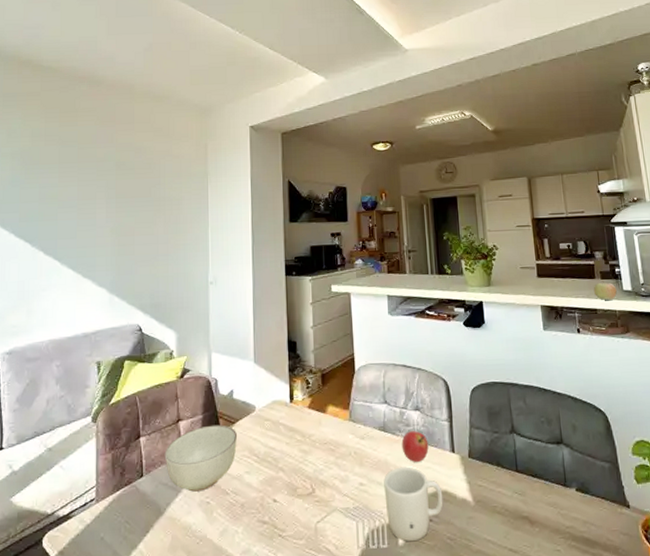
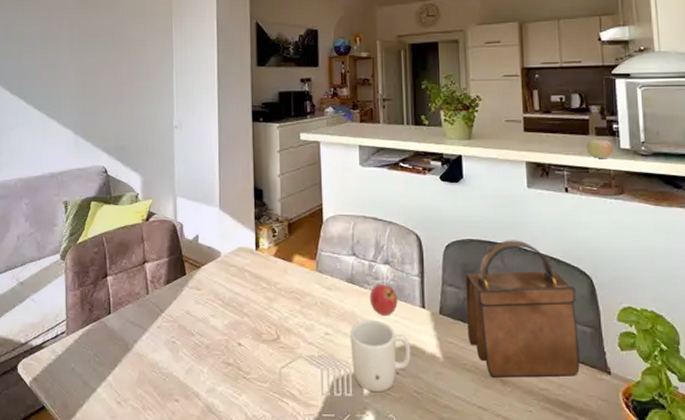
bowl: present [164,424,238,492] -> none [131,268,203,331]
handbag: none [491,380,601,519] -> present [465,240,580,378]

